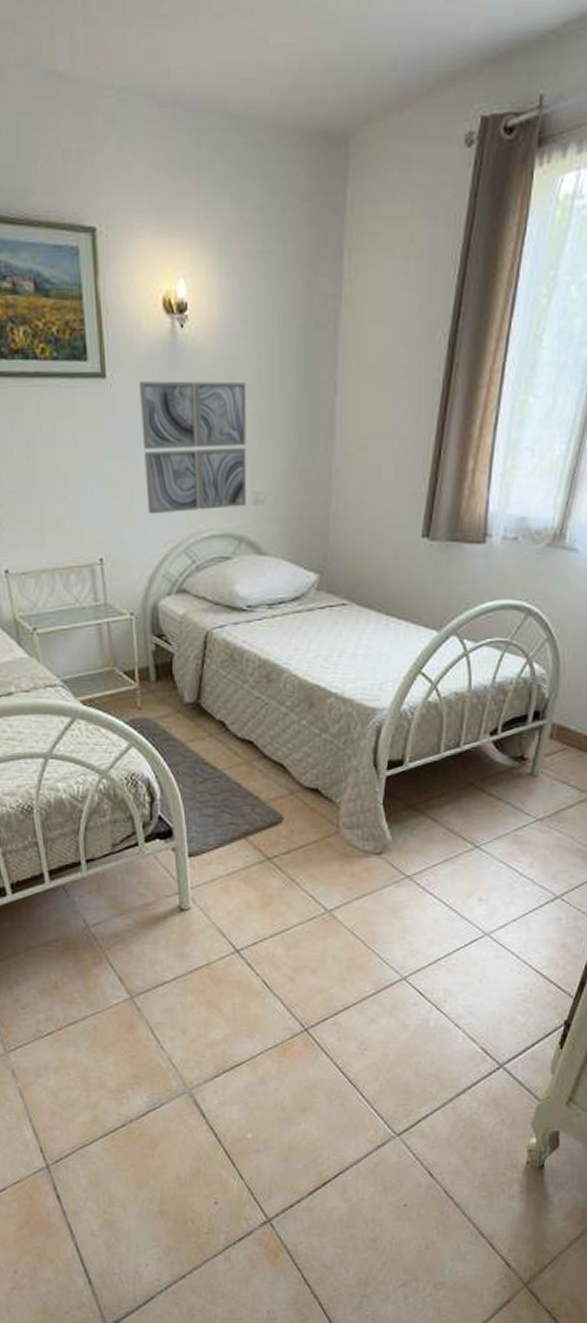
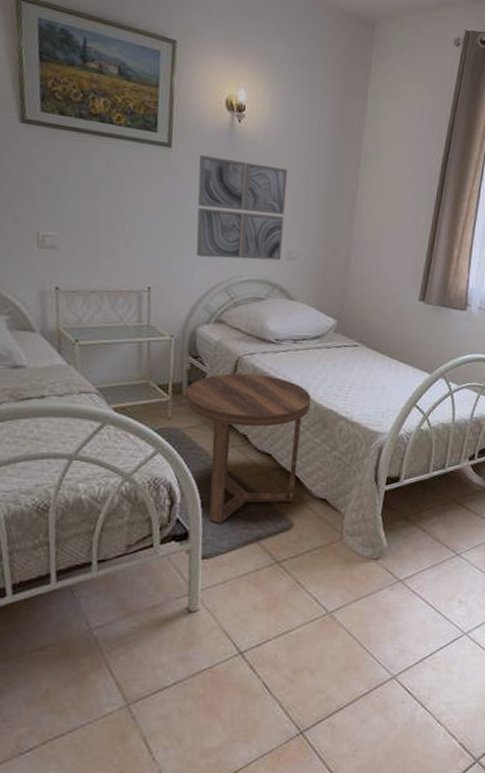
side table: none [154,650,294,820] -> present [185,373,311,524]

